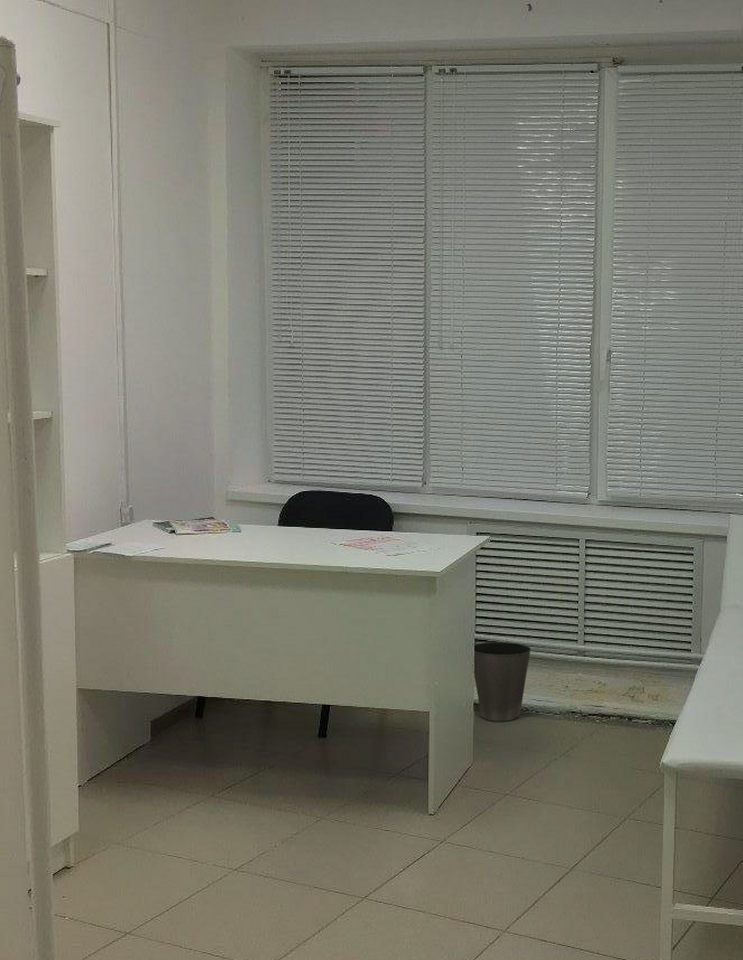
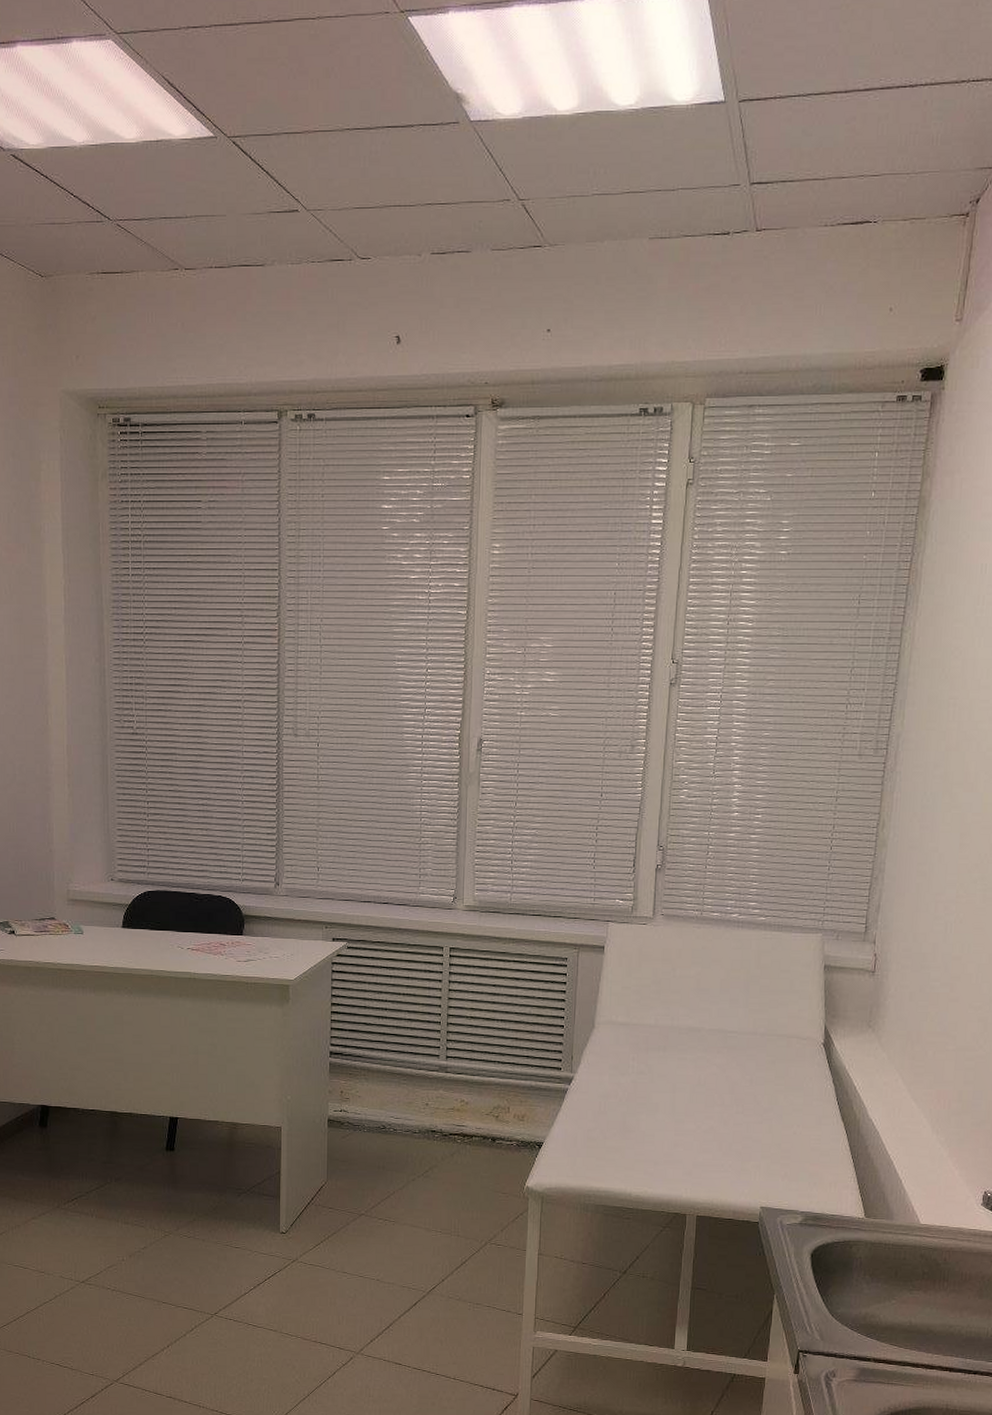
waste basket: present [472,641,531,722] -> none [327,1054,390,1139]

